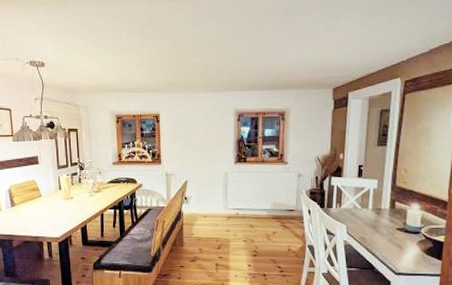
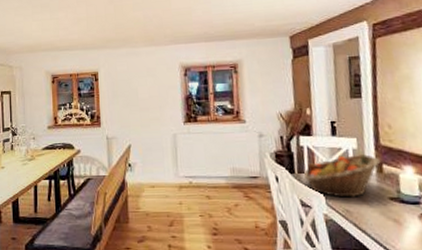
fruit basket: none [331,193,394,228] -> present [303,154,381,198]

